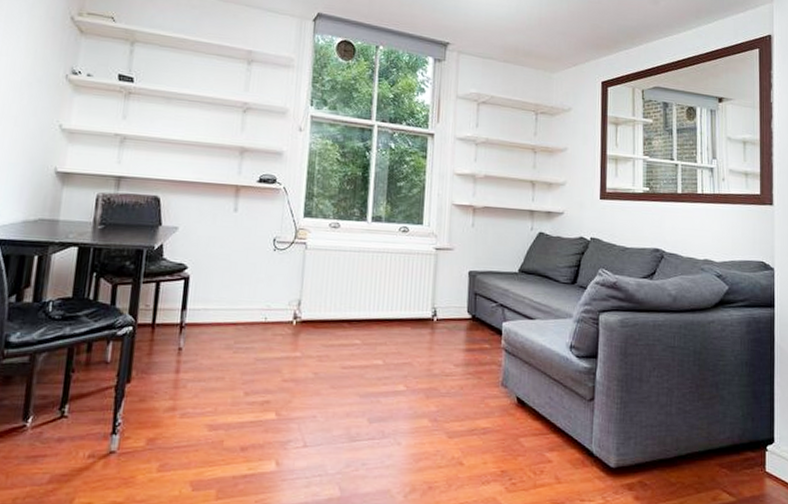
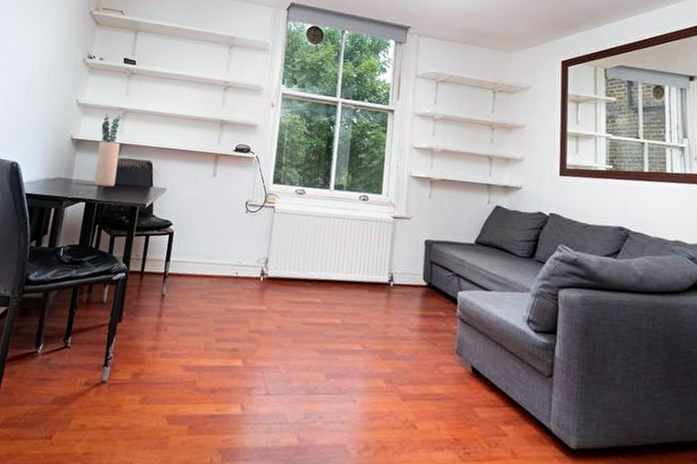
vase: none [88,140,119,229] -> present [94,113,121,188]

